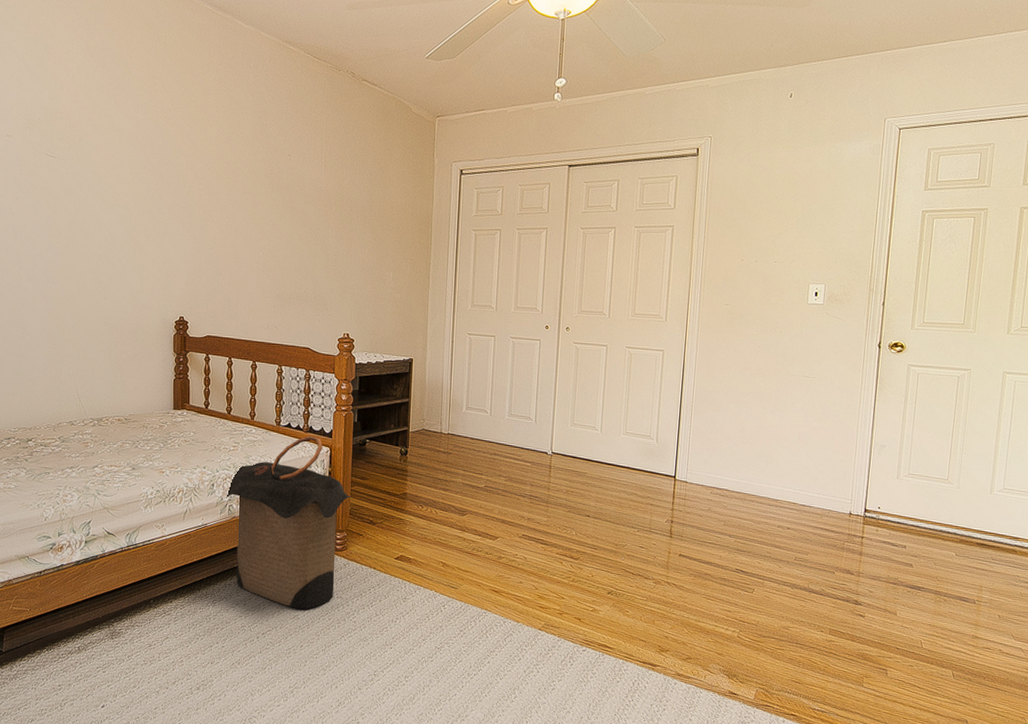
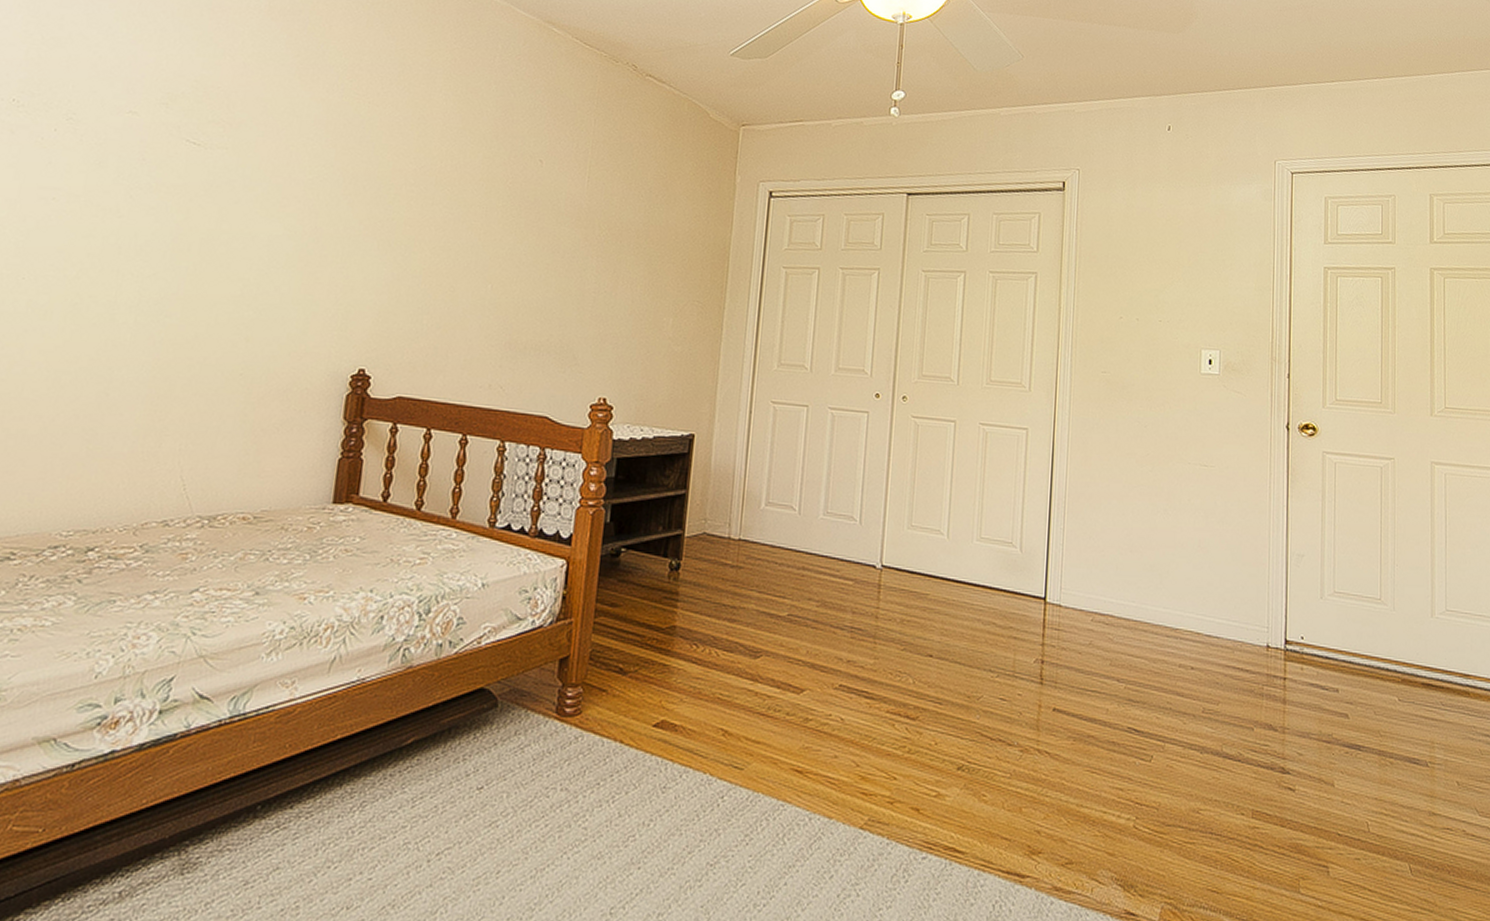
laundry hamper: present [226,436,352,609] -> none [400,543,594,810]

